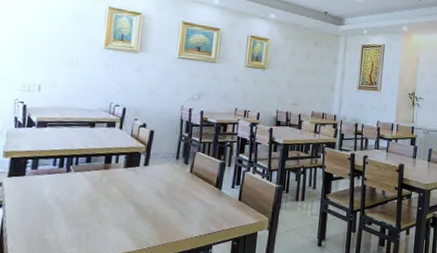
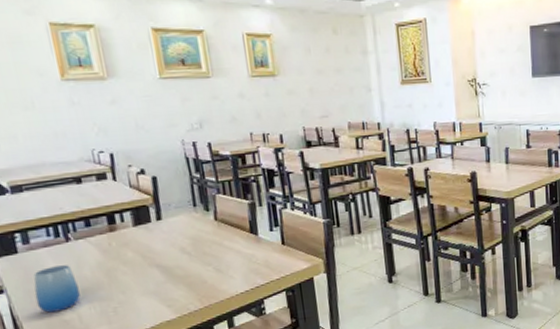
cup: none [25,191,65,230] -> present [33,265,81,313]

